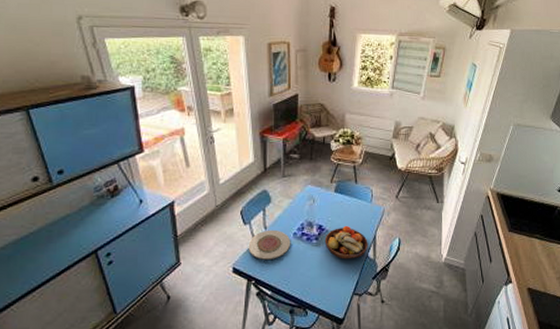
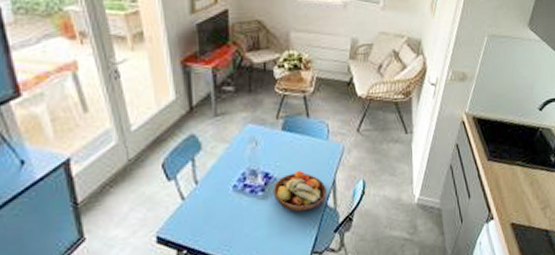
plate: present [248,229,291,260] -> none [175,183,231,223]

